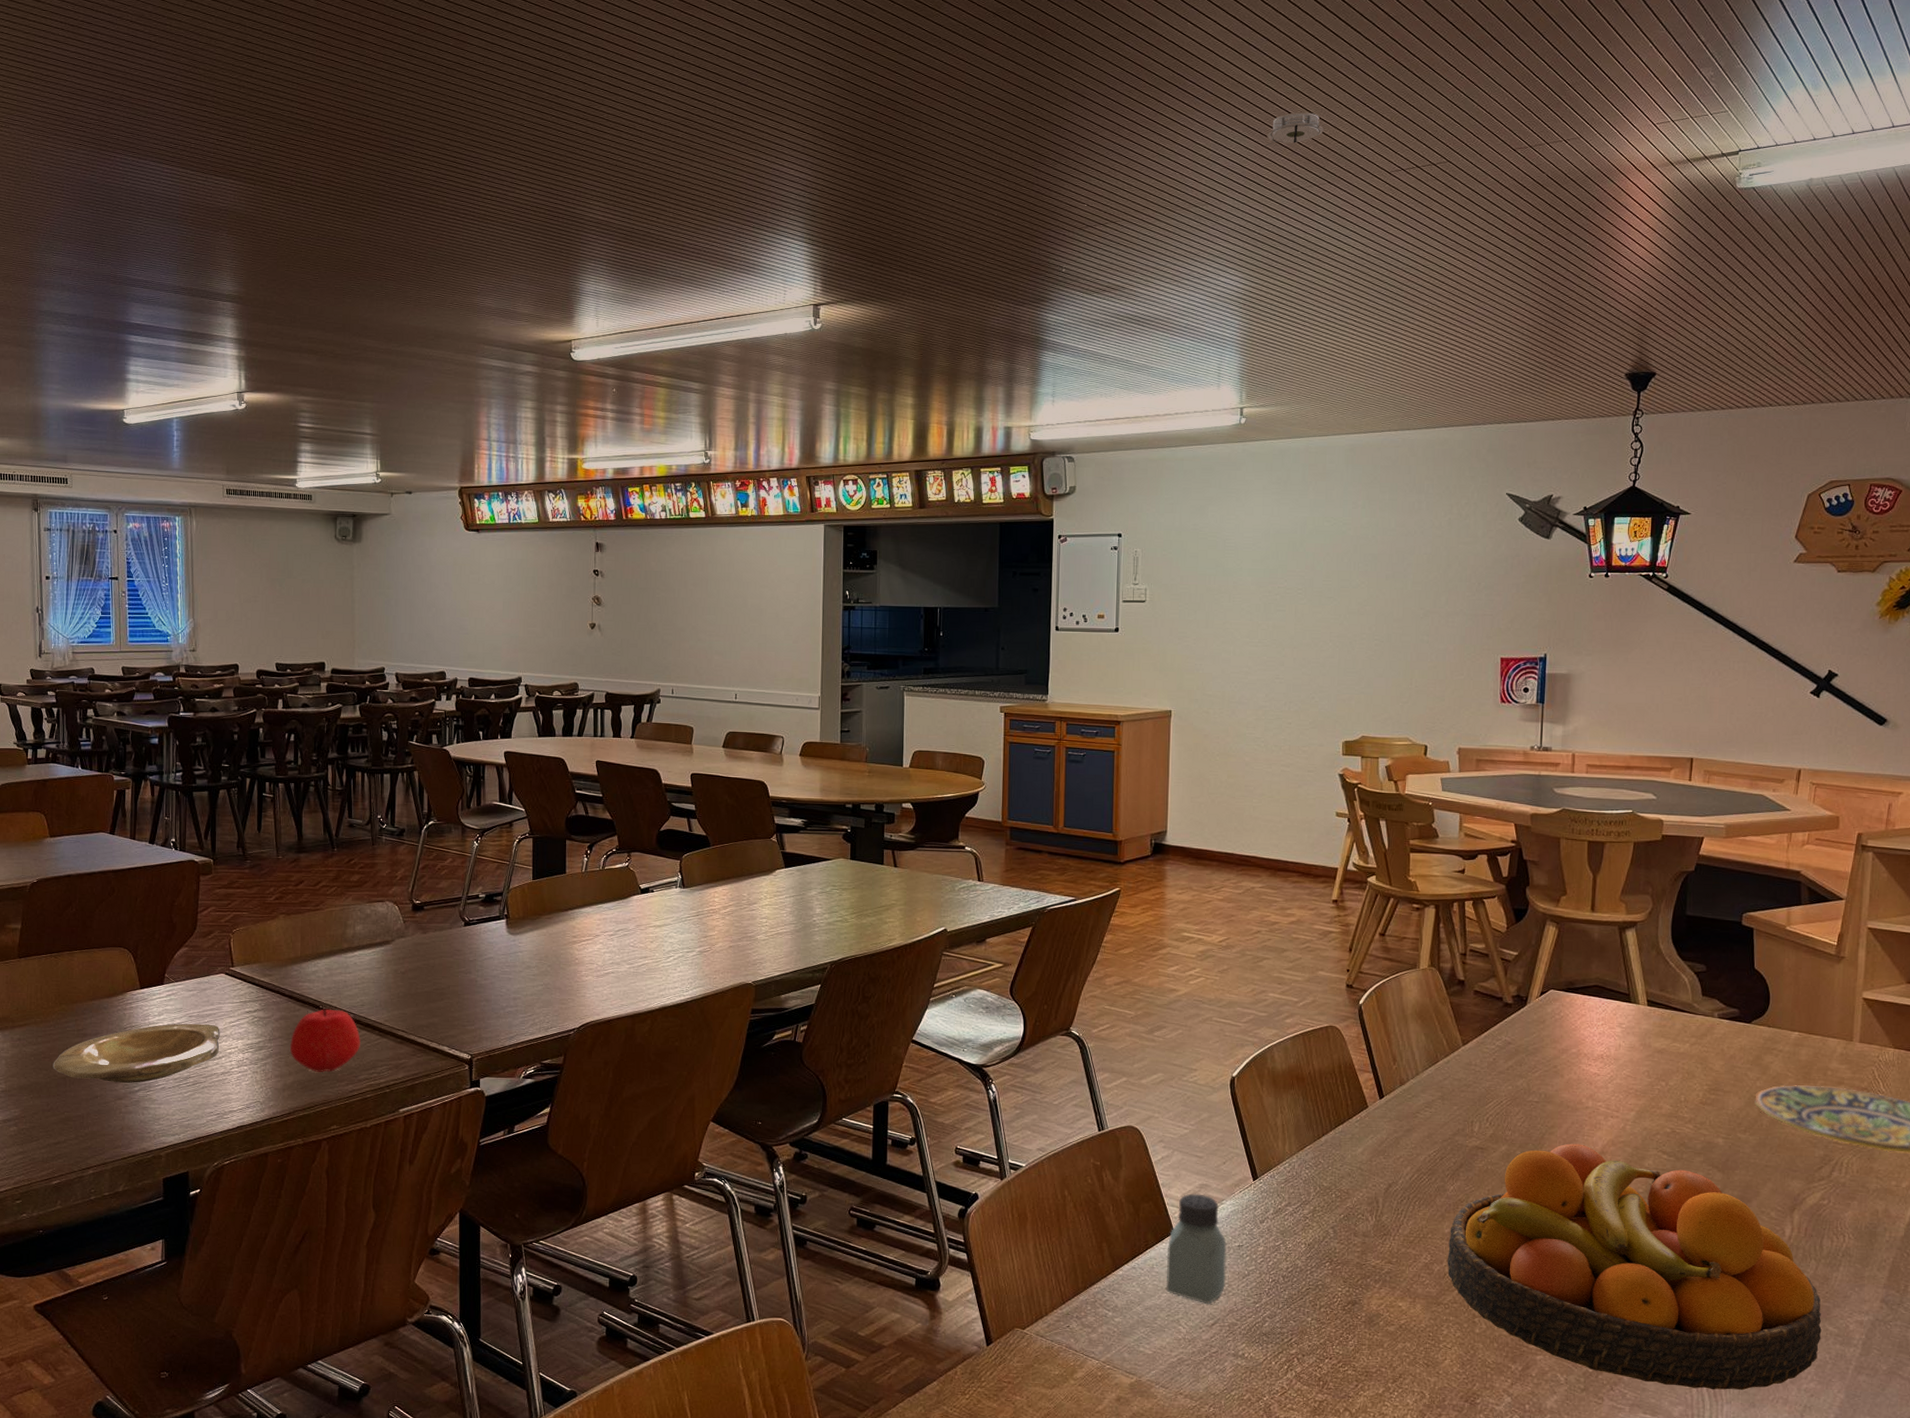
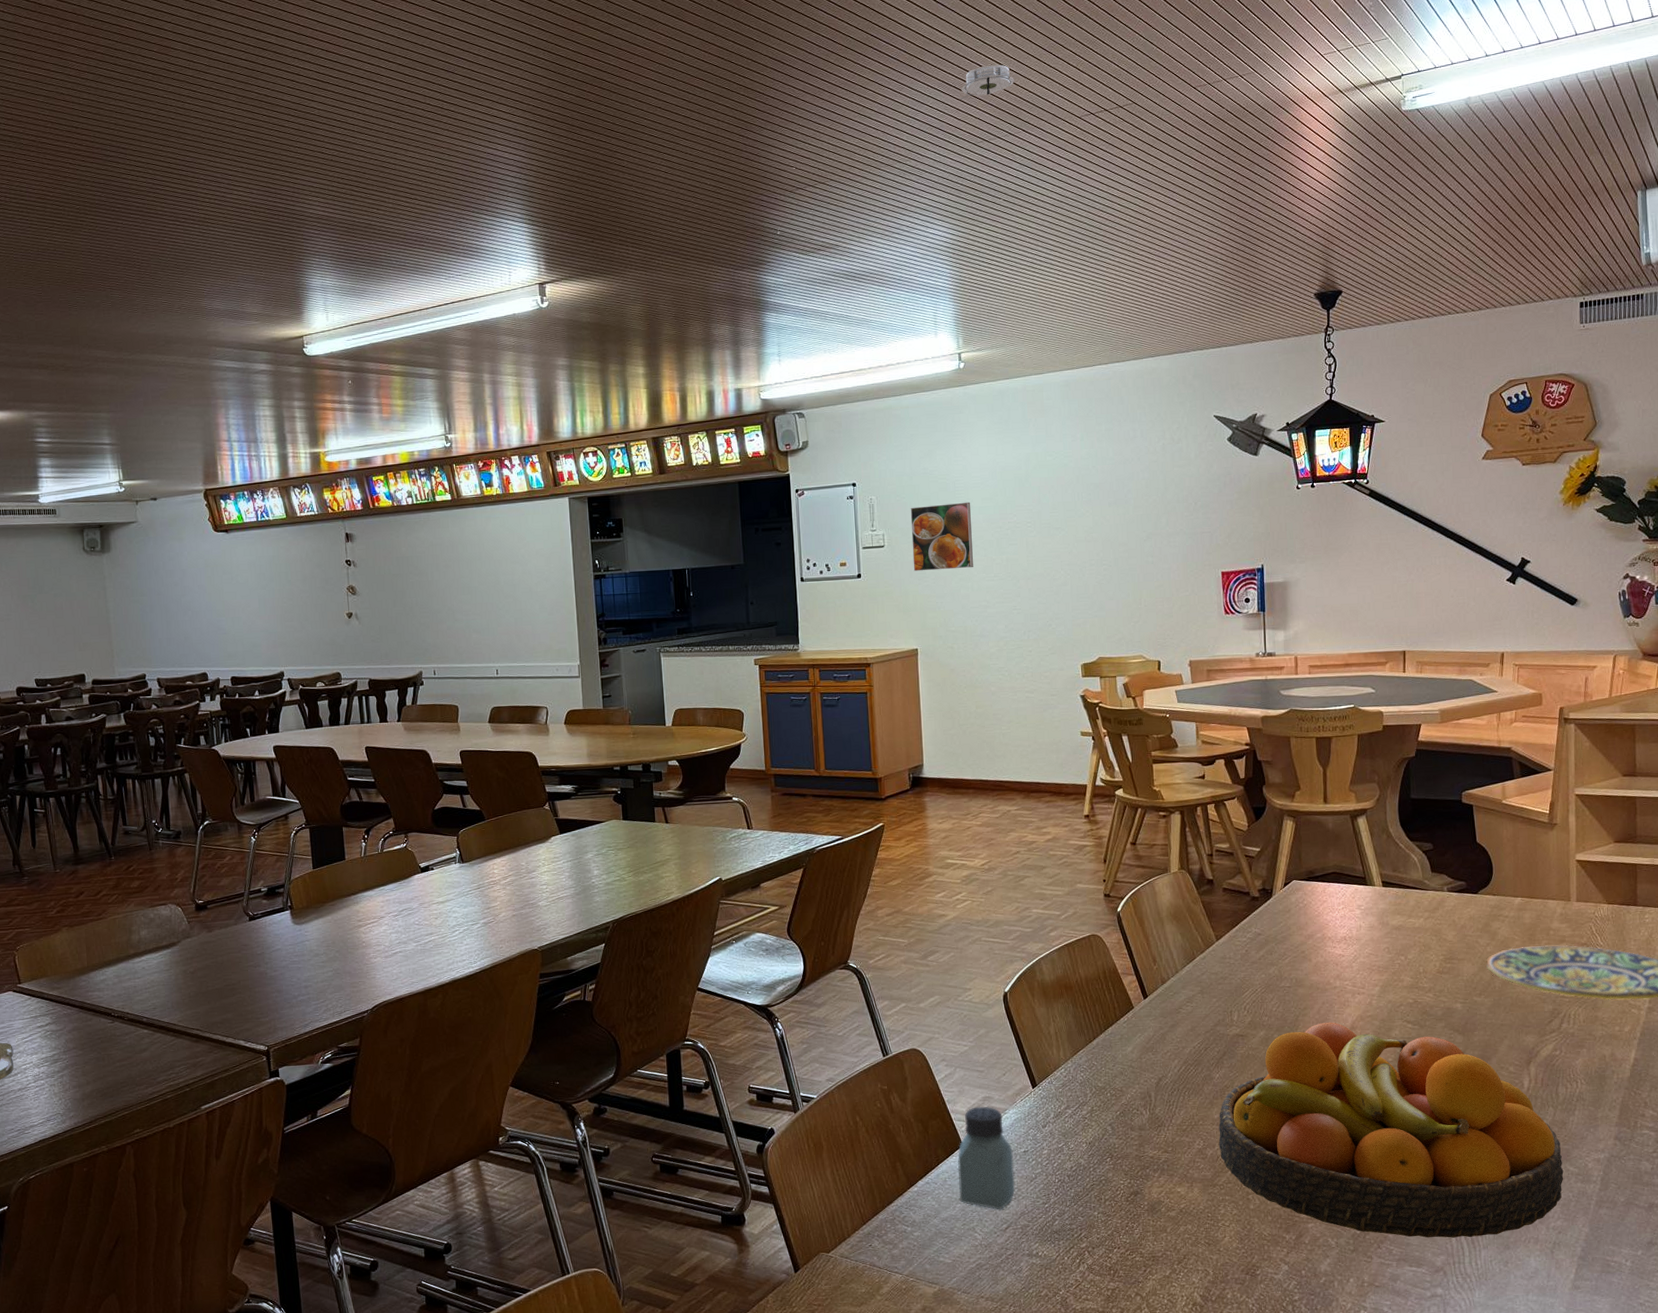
apple: present [290,1007,361,1073] -> none [85,1014,156,1079]
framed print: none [1174,562,1240,632] -> present [910,502,973,571]

